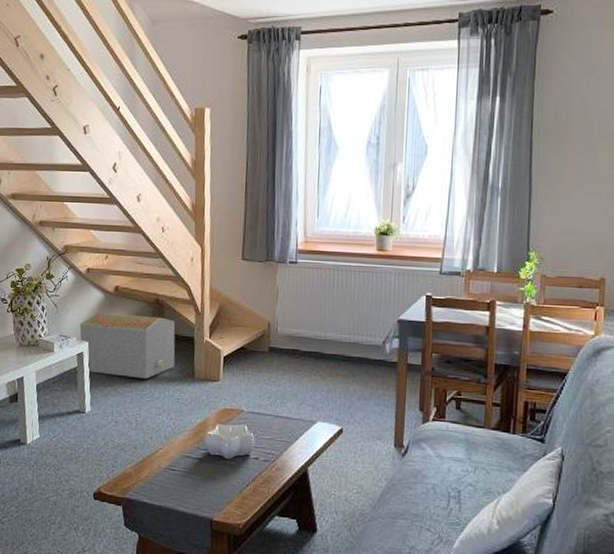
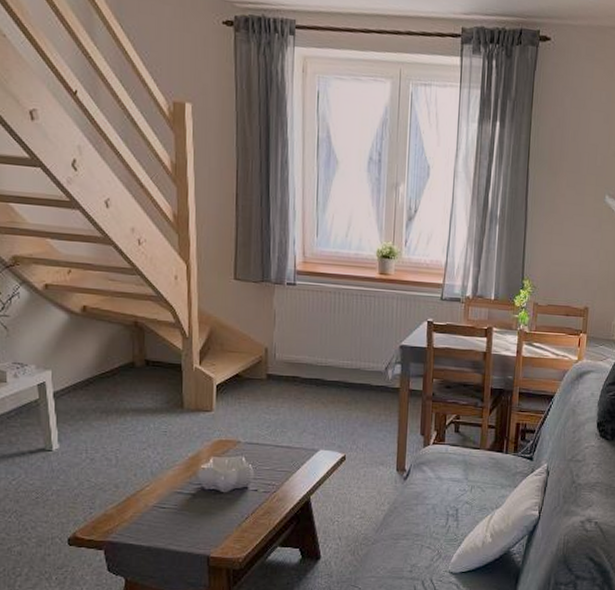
architectural model: present [79,312,176,378] -> none [39,336,160,410]

